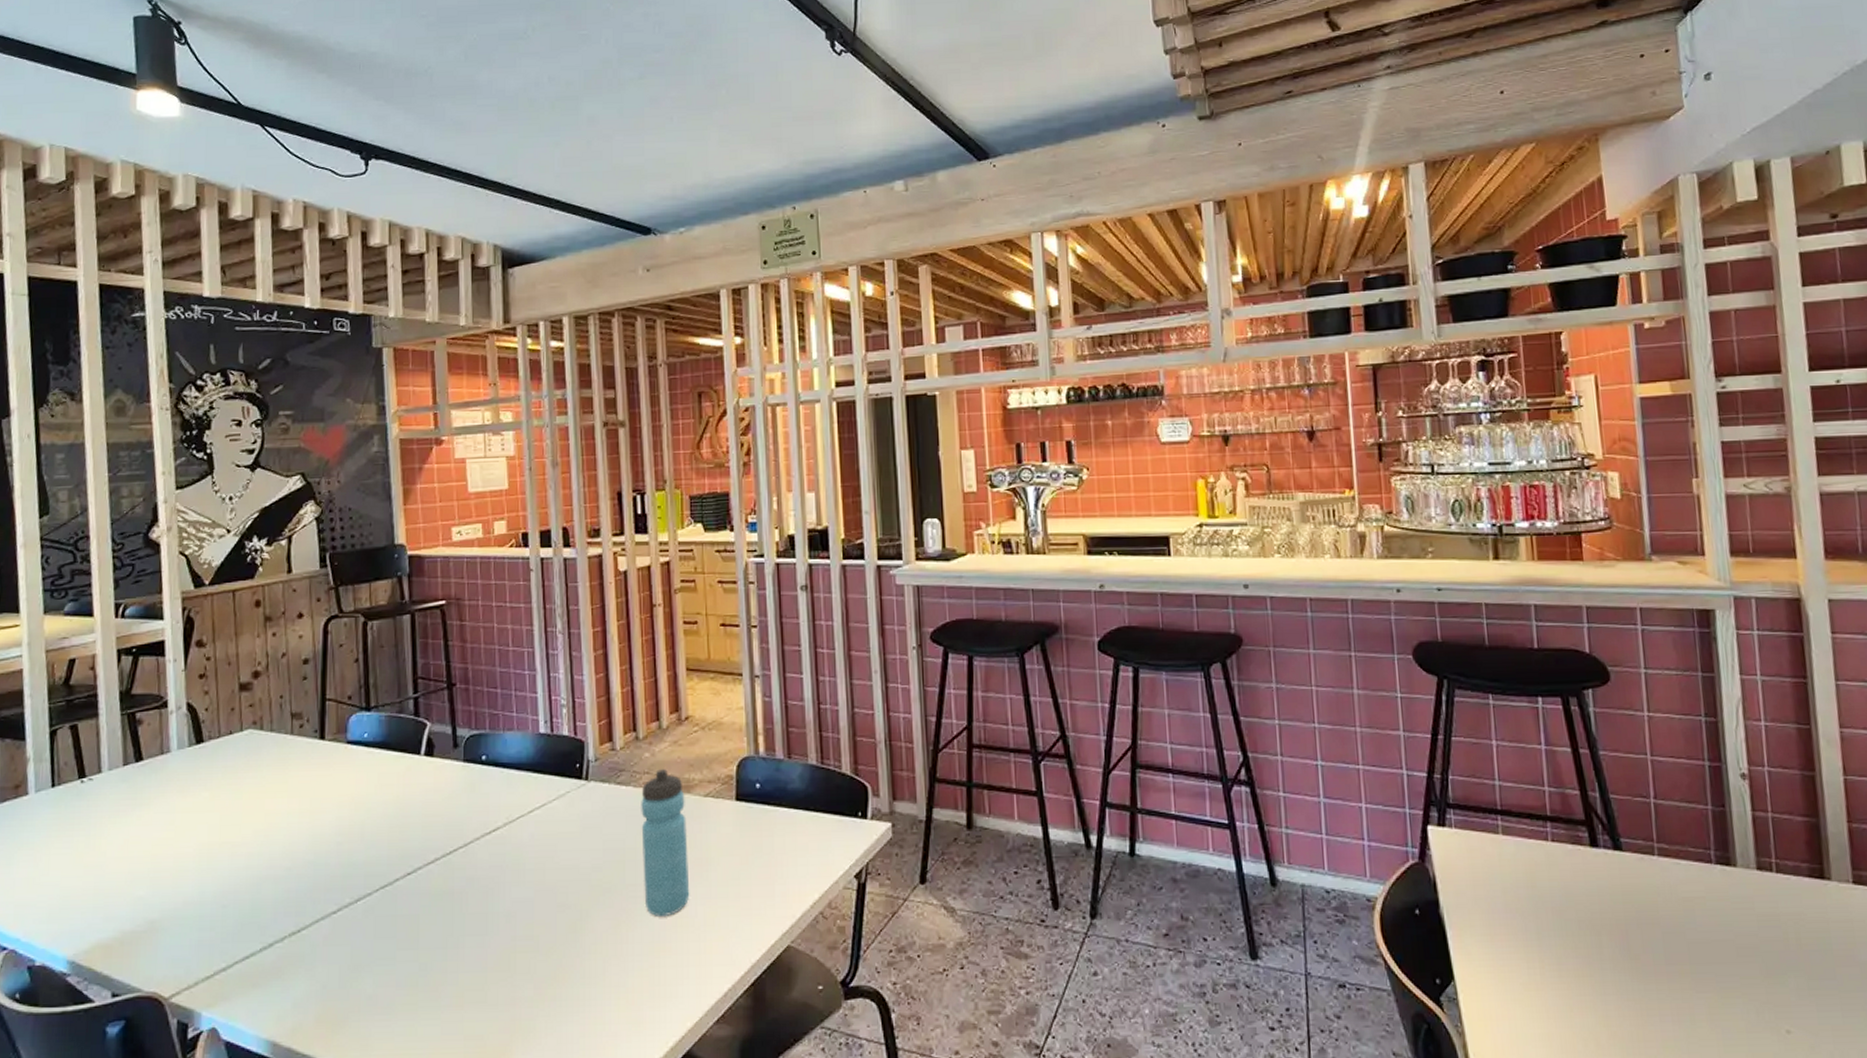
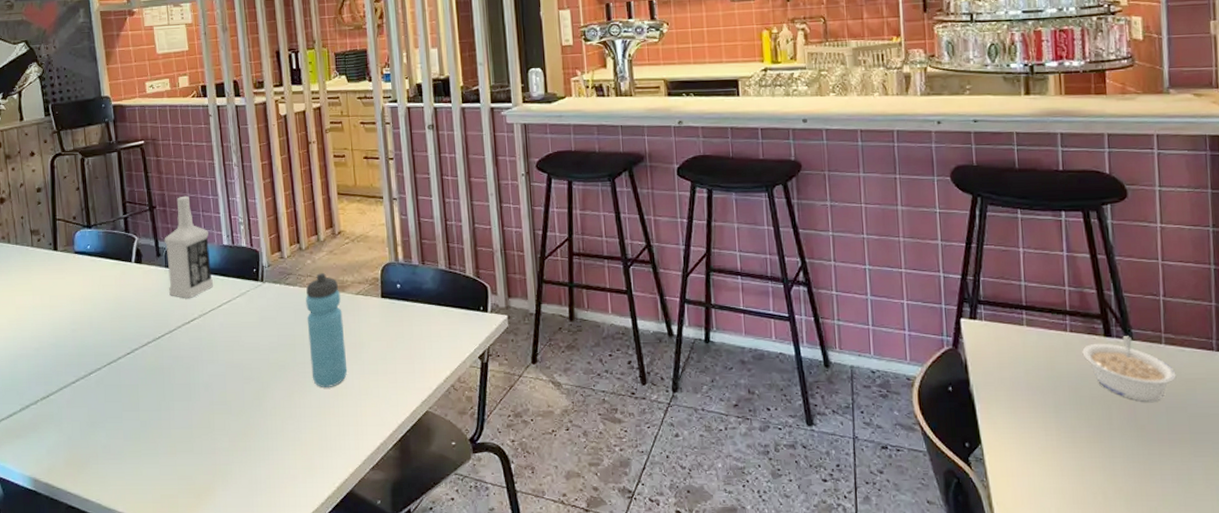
vodka: none [464,670,525,803] -> present [164,195,214,299]
legume: none [1566,846,1673,926] -> present [1082,336,1177,402]

